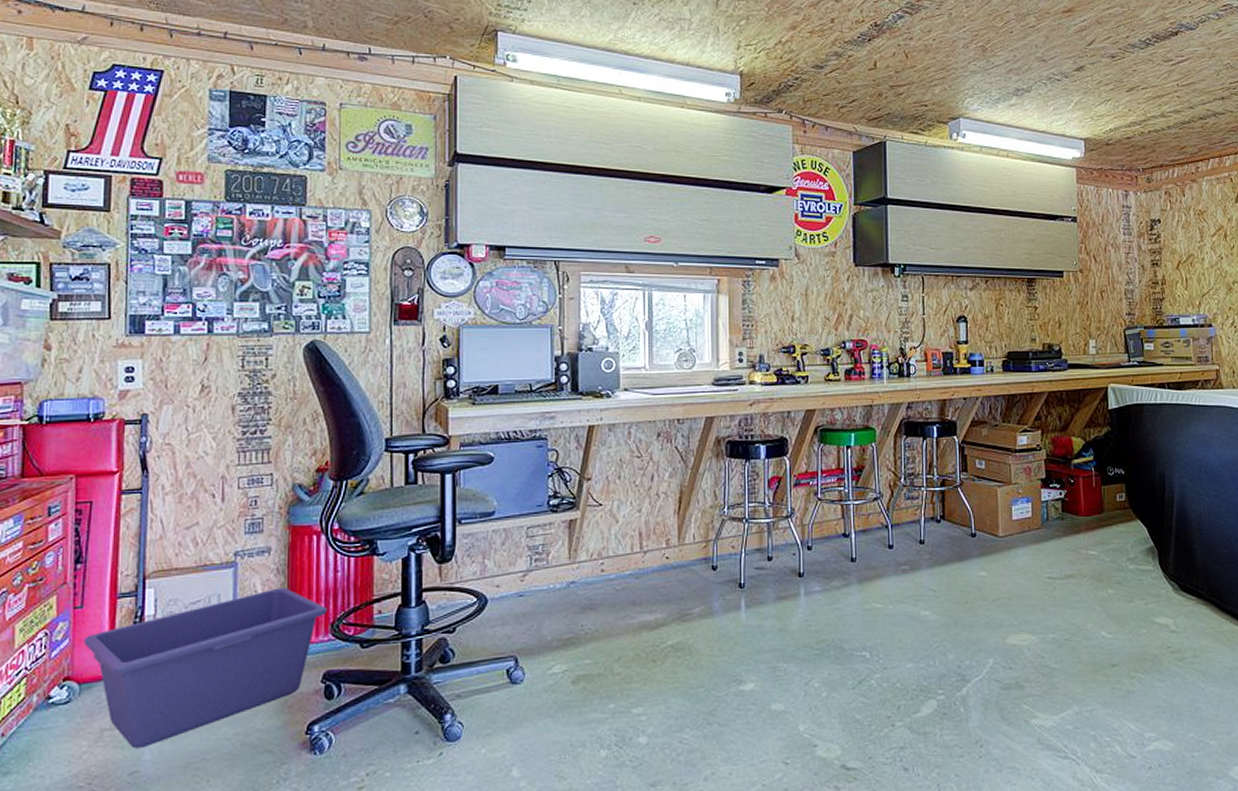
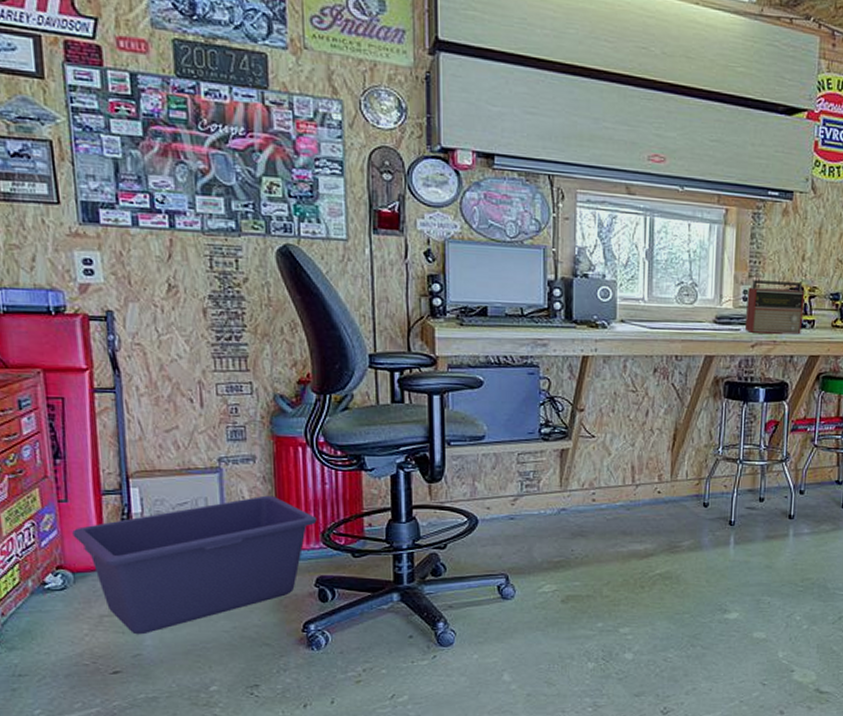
radio: none [742,342,797,392] -> present [744,280,805,335]

